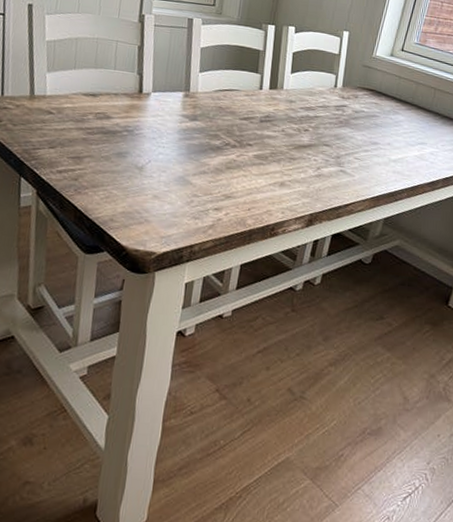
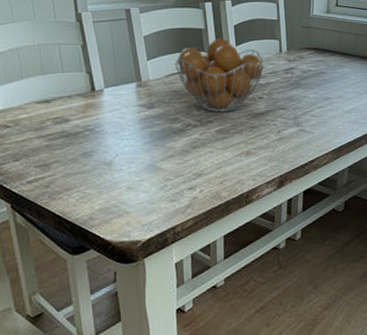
fruit basket: none [225,62,316,139] -> present [174,38,265,113]

